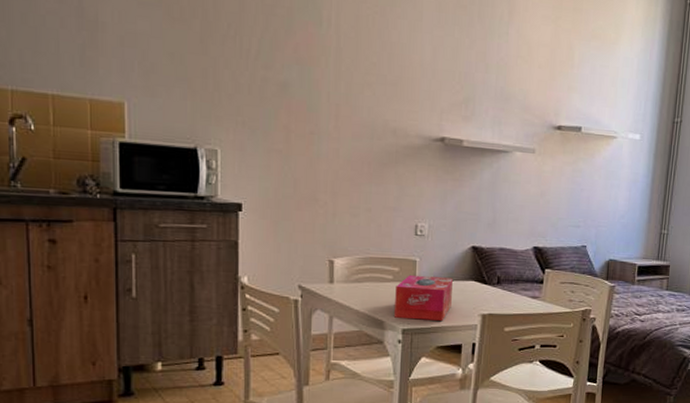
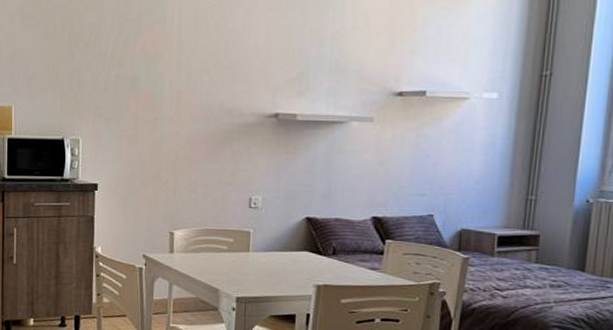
tissue box: present [394,274,453,321] -> none [229,245,286,290]

